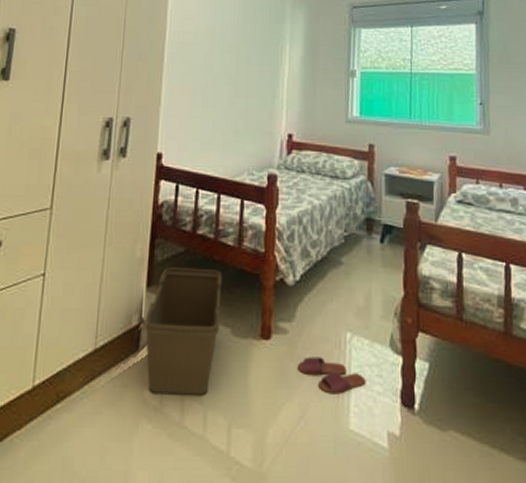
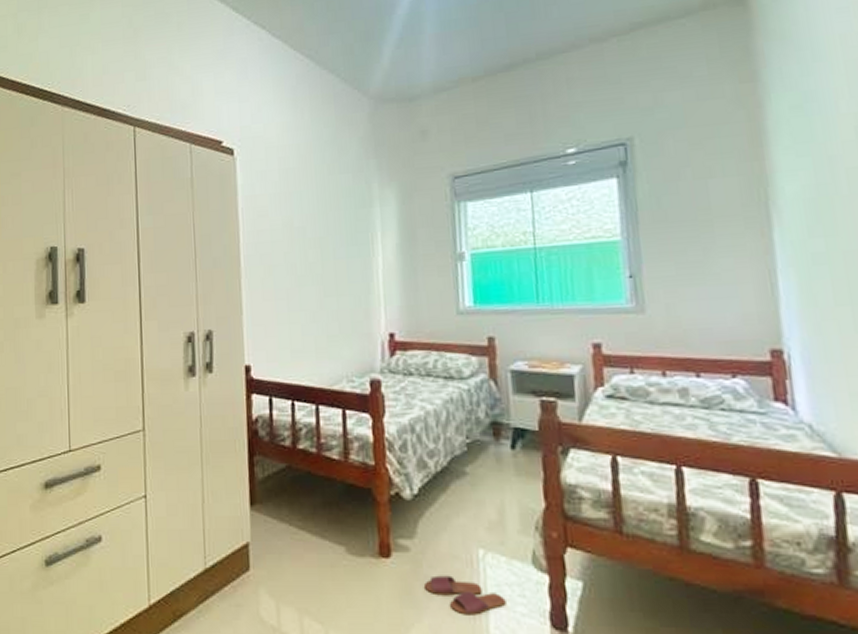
bicycle basket: present [144,267,222,397] -> none [252,484,333,617]

